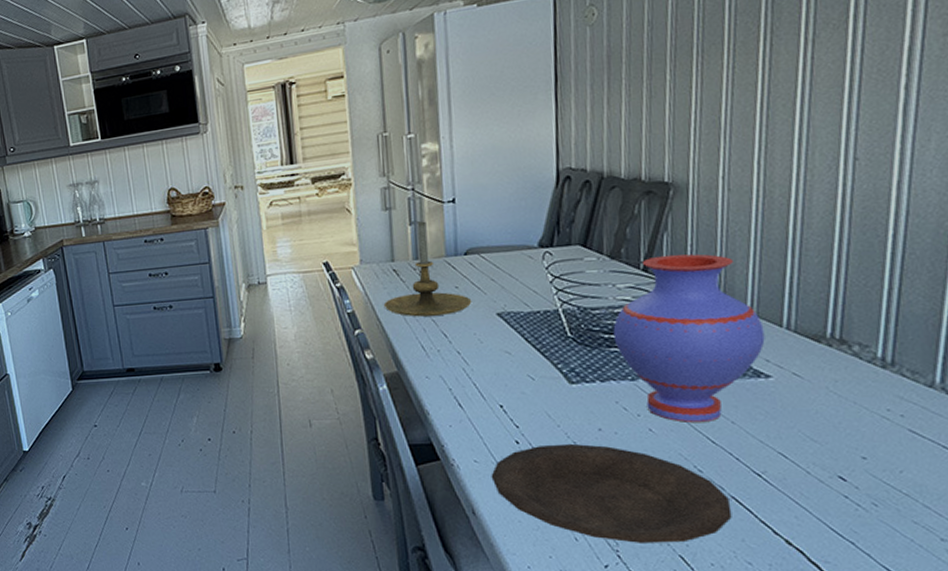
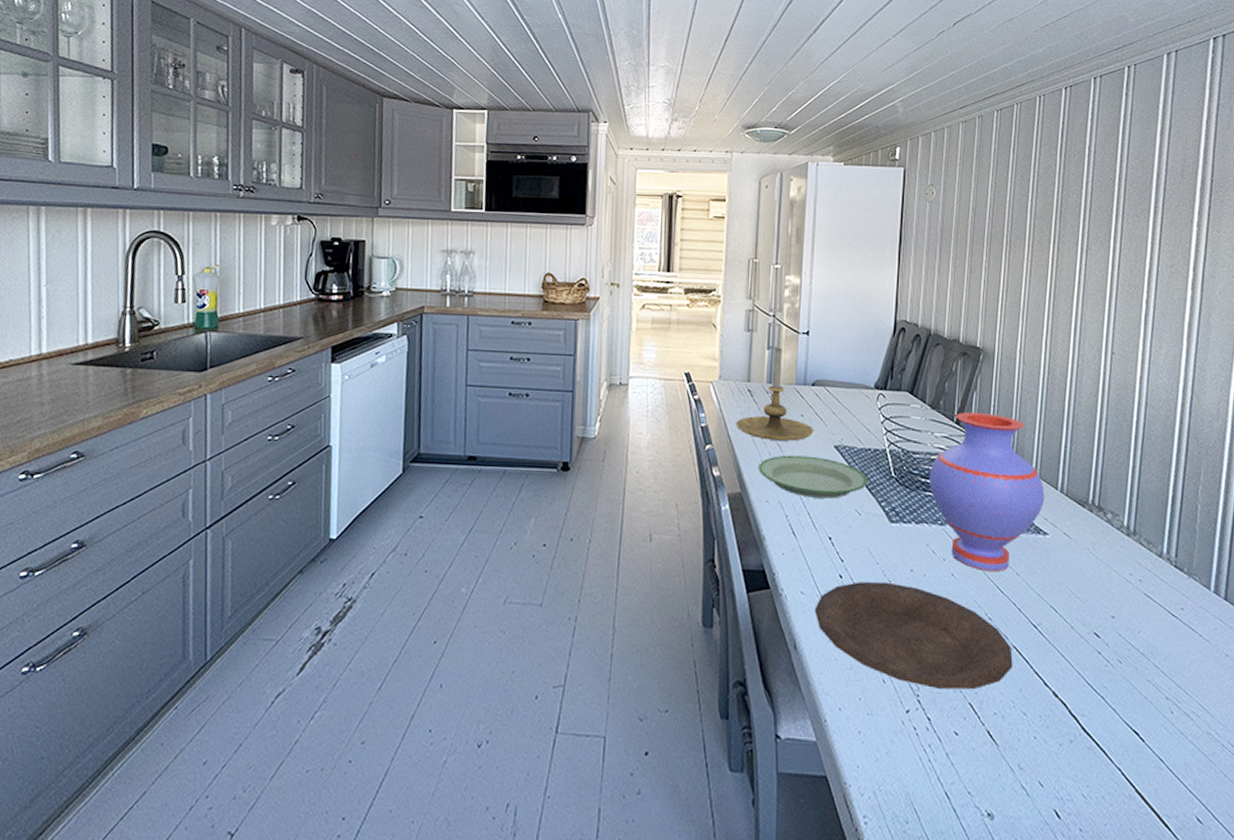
plate: none [413,327,541,369] -> present [757,455,869,499]

